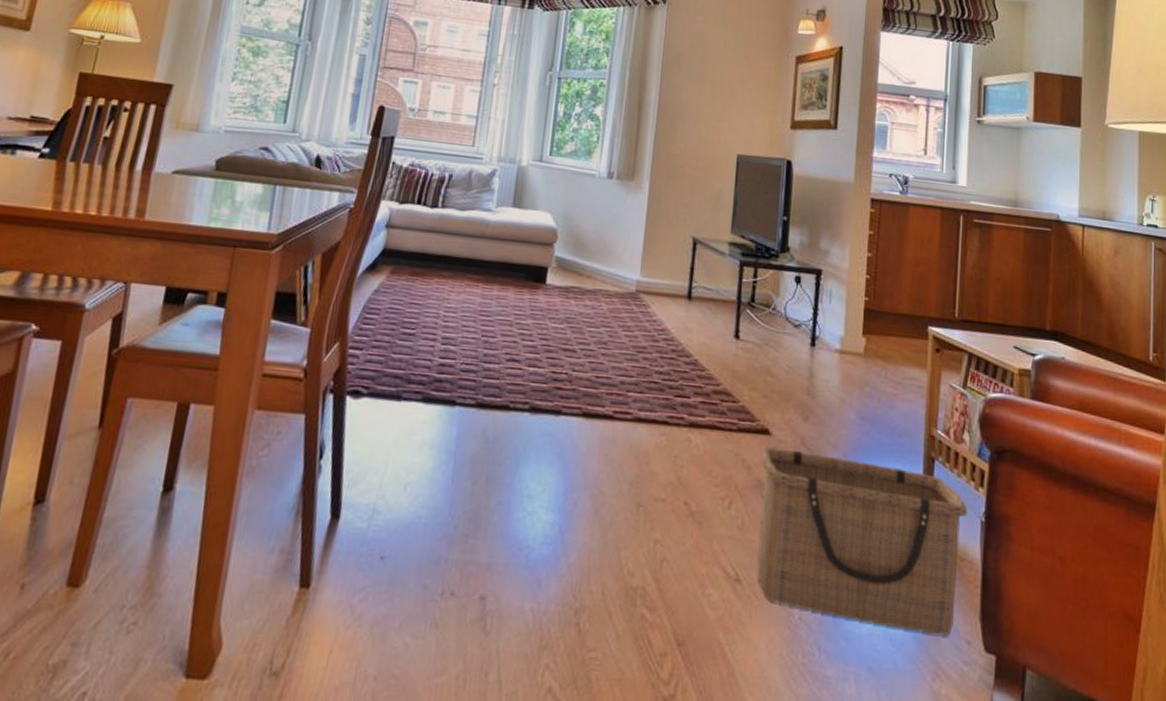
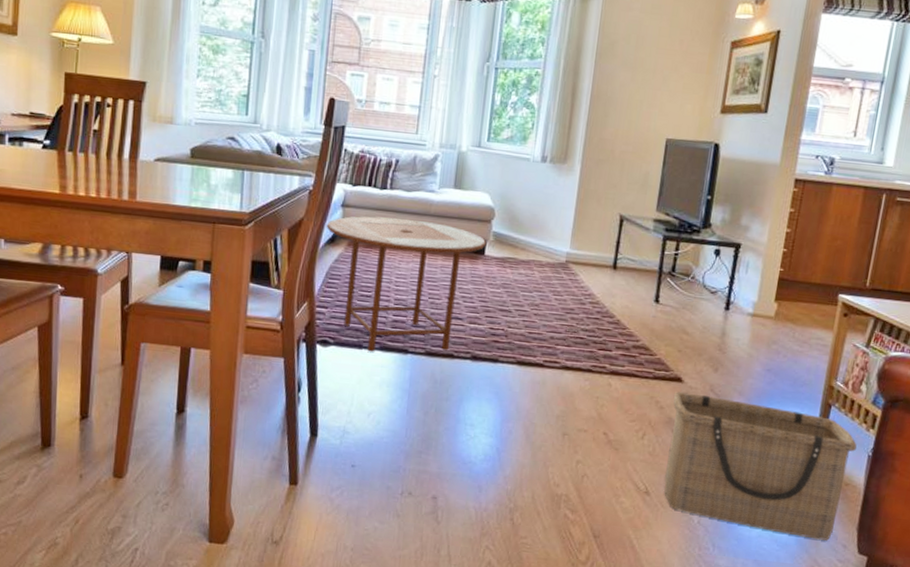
side table: none [366,238,549,405] -> present [326,216,487,352]

